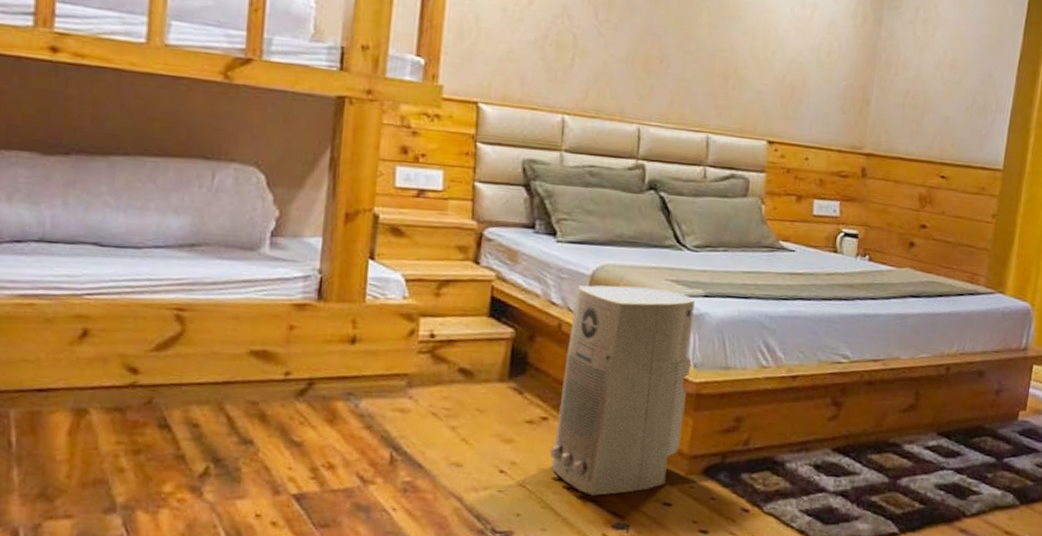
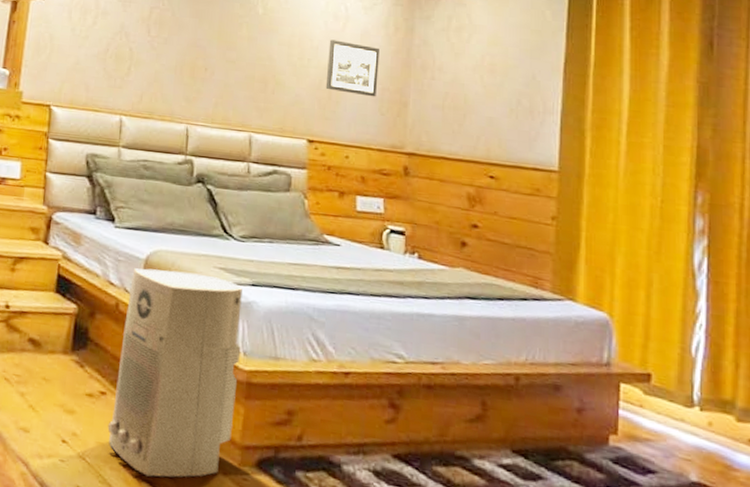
picture frame: none [789,30,846,95] -> present [325,39,379,97]

